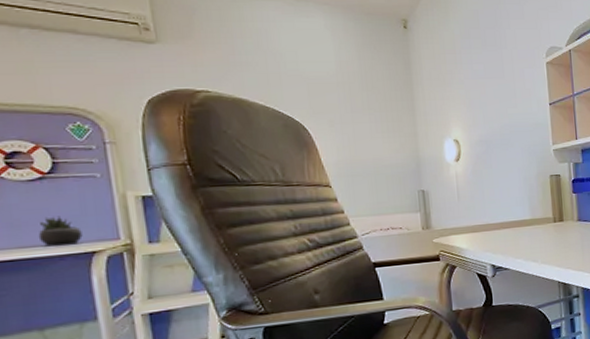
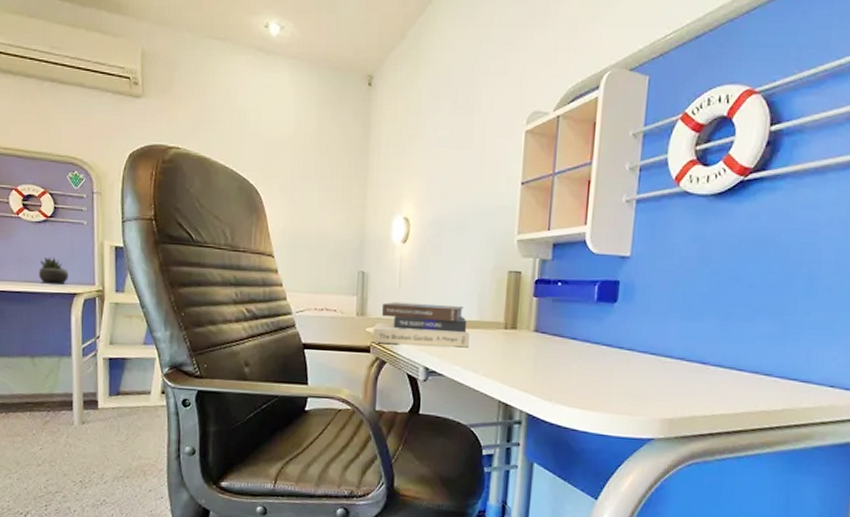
books: none [440,209,527,252] -> present [372,301,469,348]

